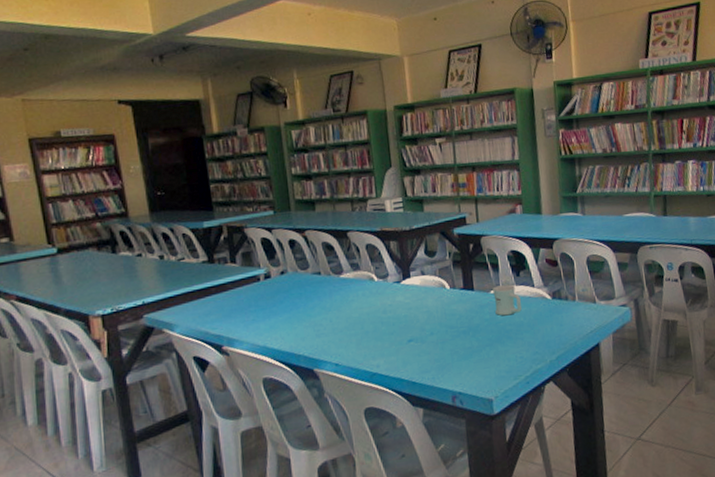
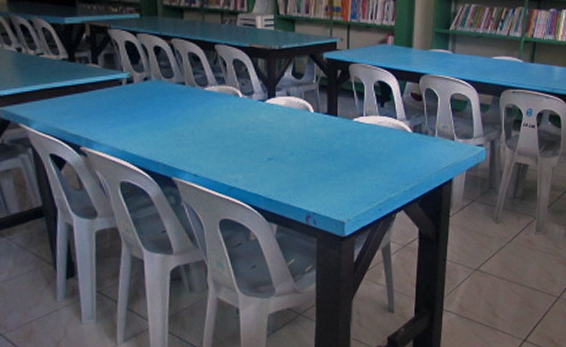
mug: present [492,284,522,316] -> none [356,114,382,144]

